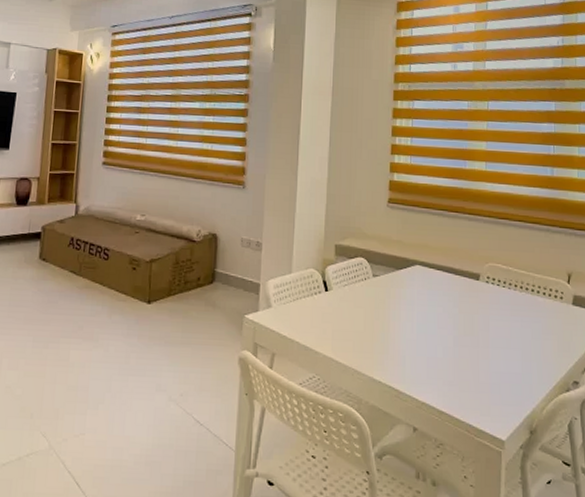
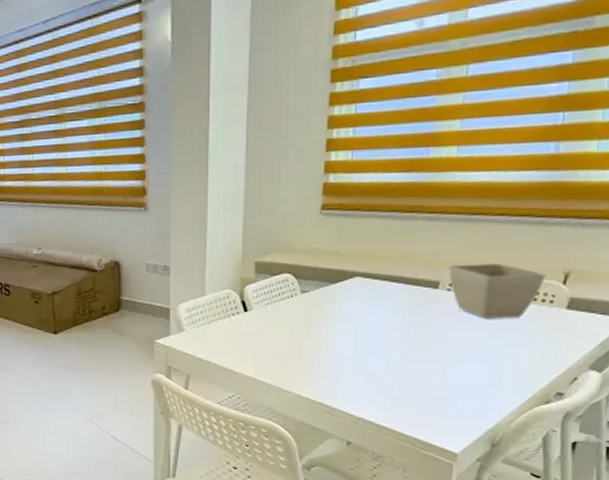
flower pot: none [486,260,556,311] -> present [449,263,546,319]

